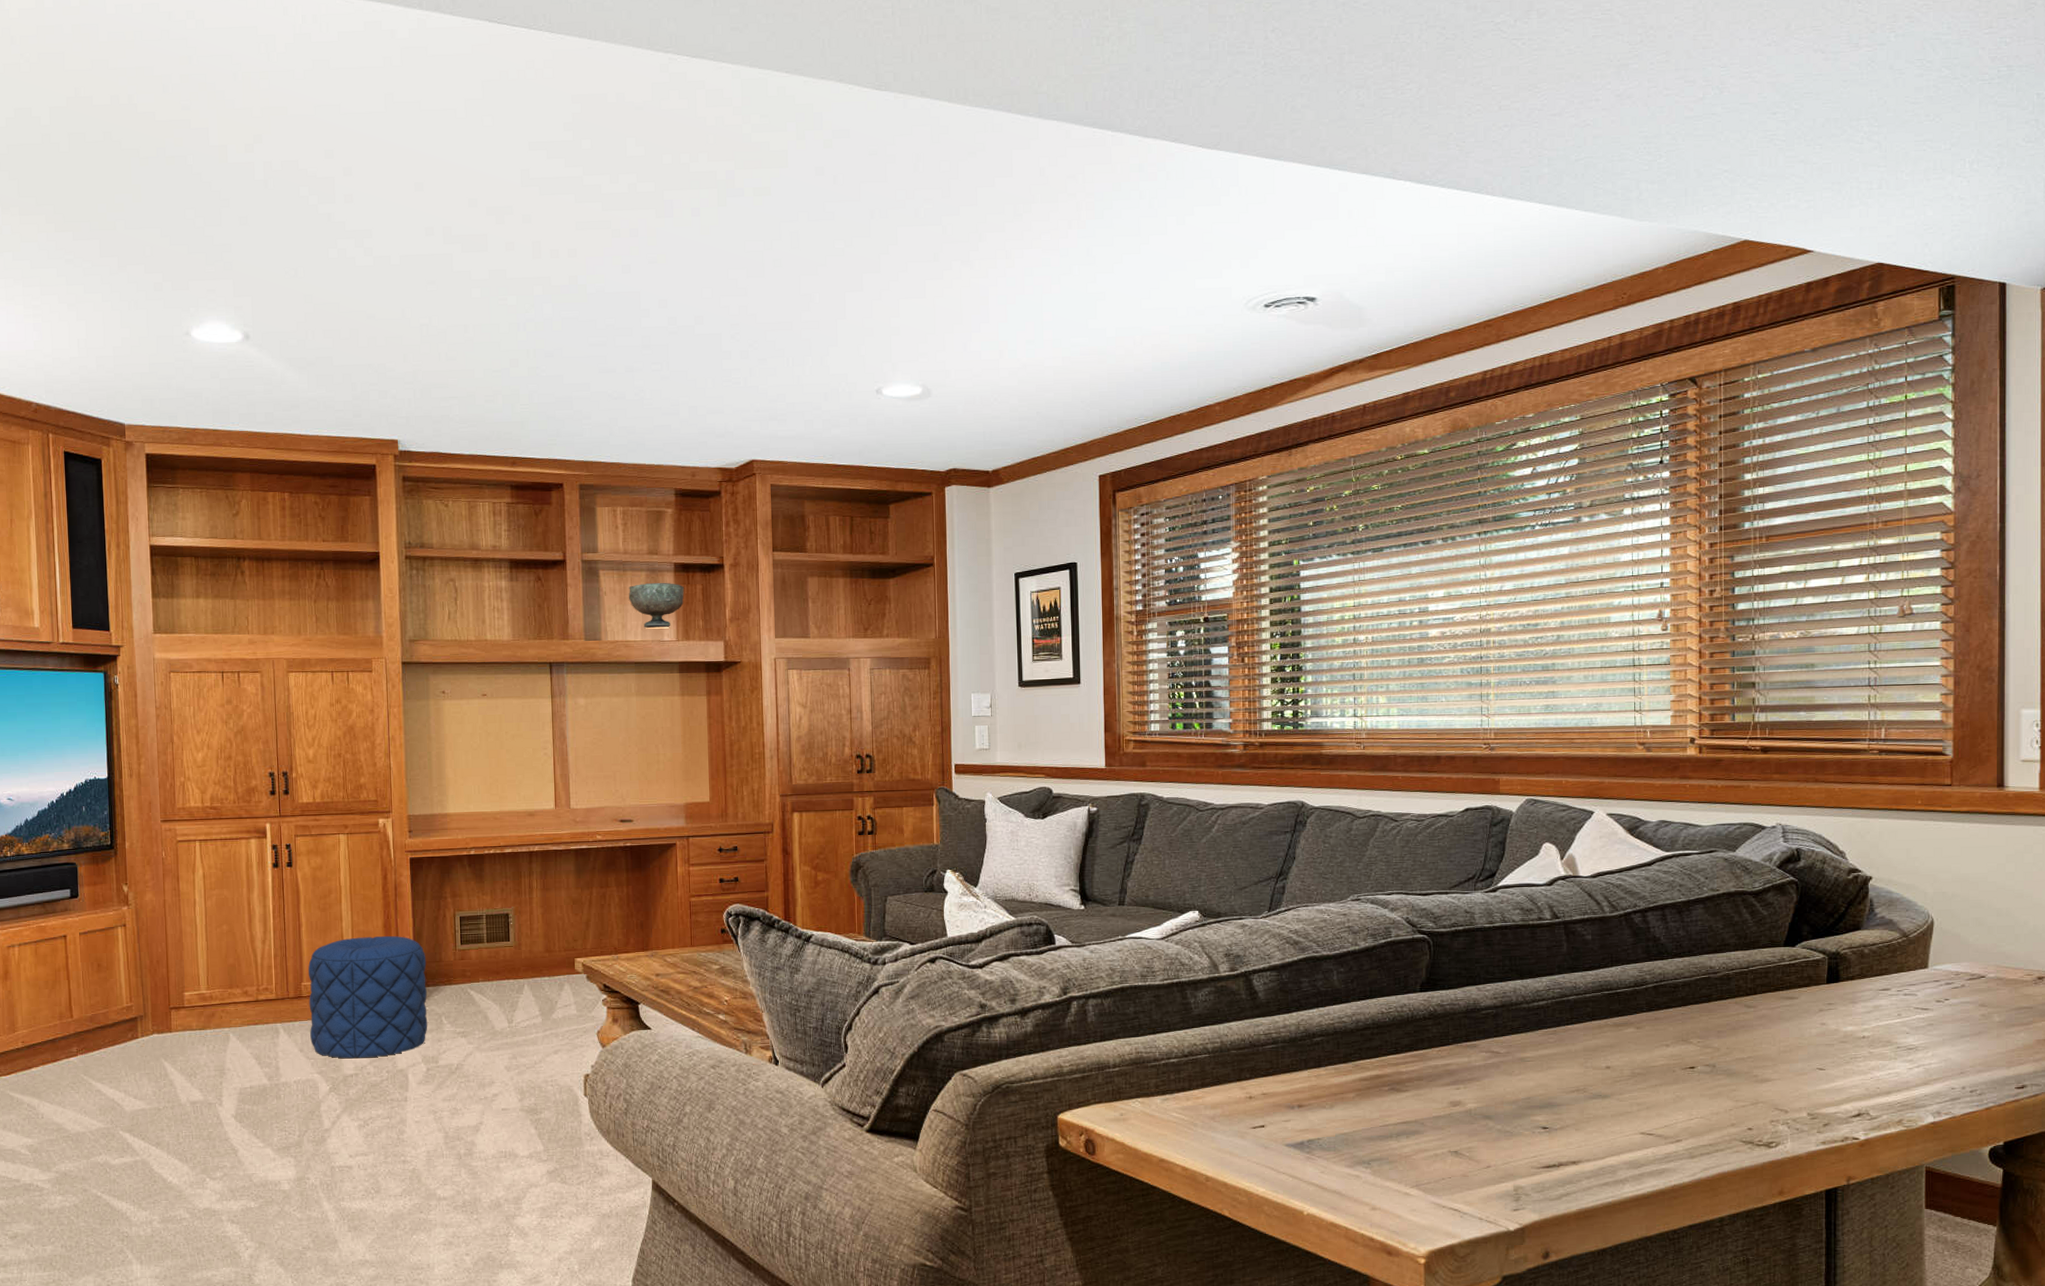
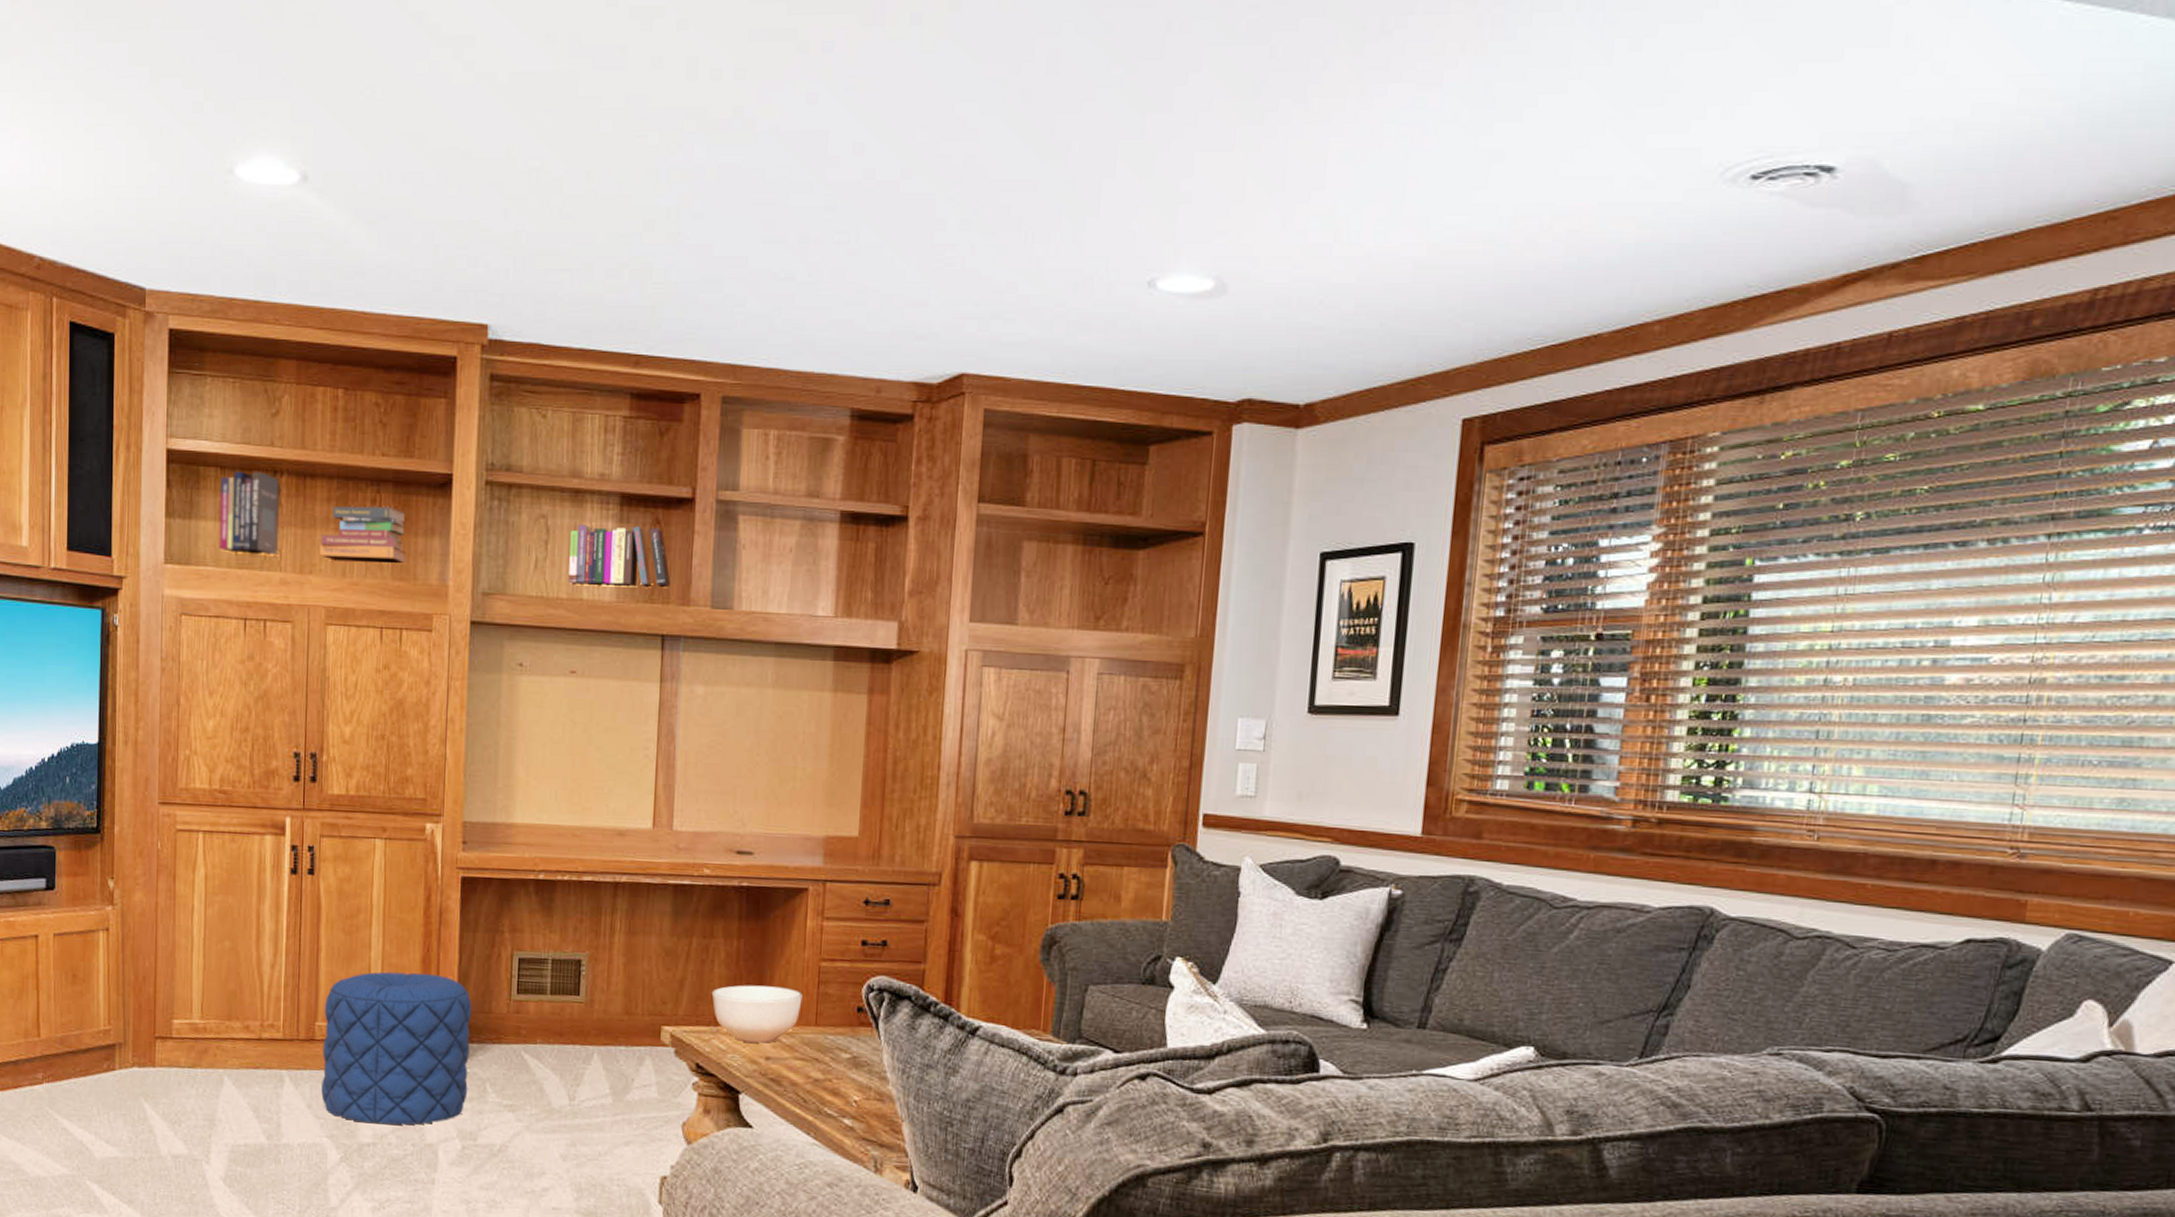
books: none [196,558,245,623] -> present [220,471,279,556]
books: none [278,580,348,624] -> present [320,506,406,564]
books: none [474,583,553,630] -> present [568,525,671,588]
bowl: none [611,920,680,964] -> present [711,984,803,1043]
decorative bowl: present [629,582,684,628] -> none [775,535,851,598]

